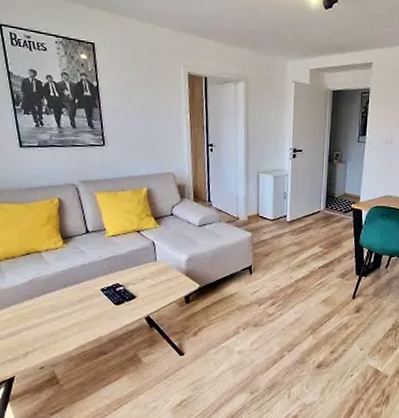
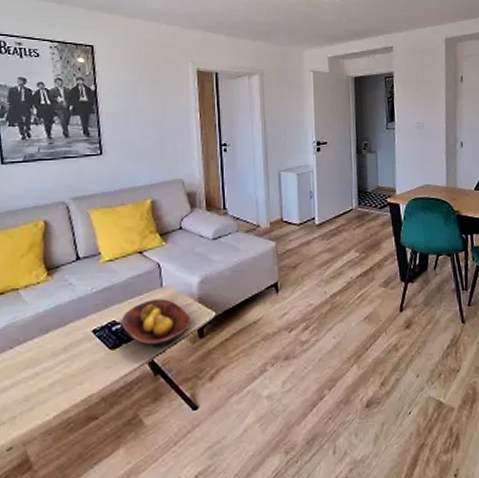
fruit bowl: none [123,270,180,307] -> present [121,299,191,348]

